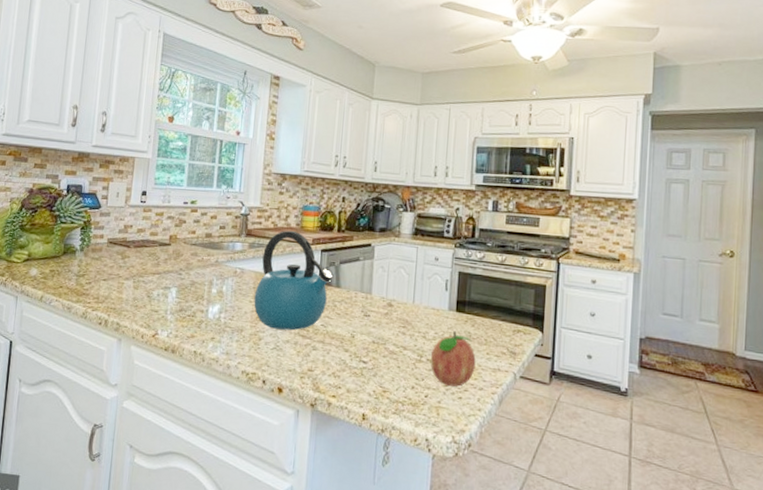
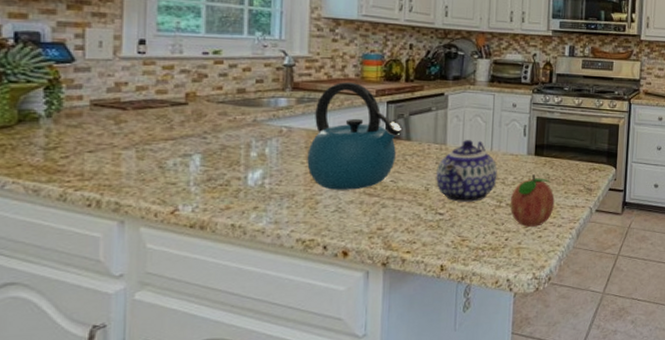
teapot: none [361,291,419,354] -> present [436,140,498,202]

